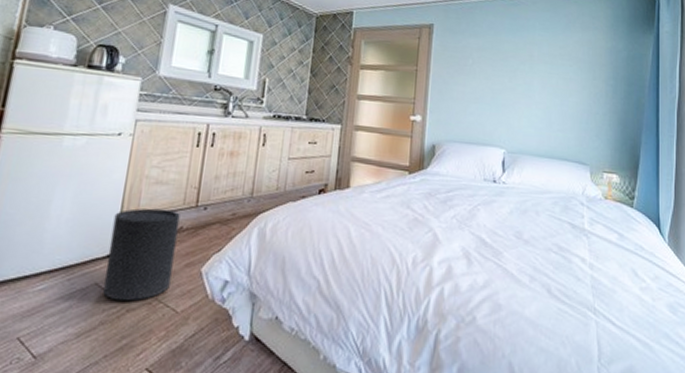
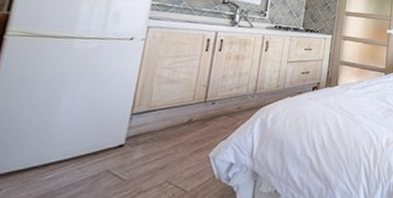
trash can: present [103,208,180,302] -> none [114,103,190,185]

